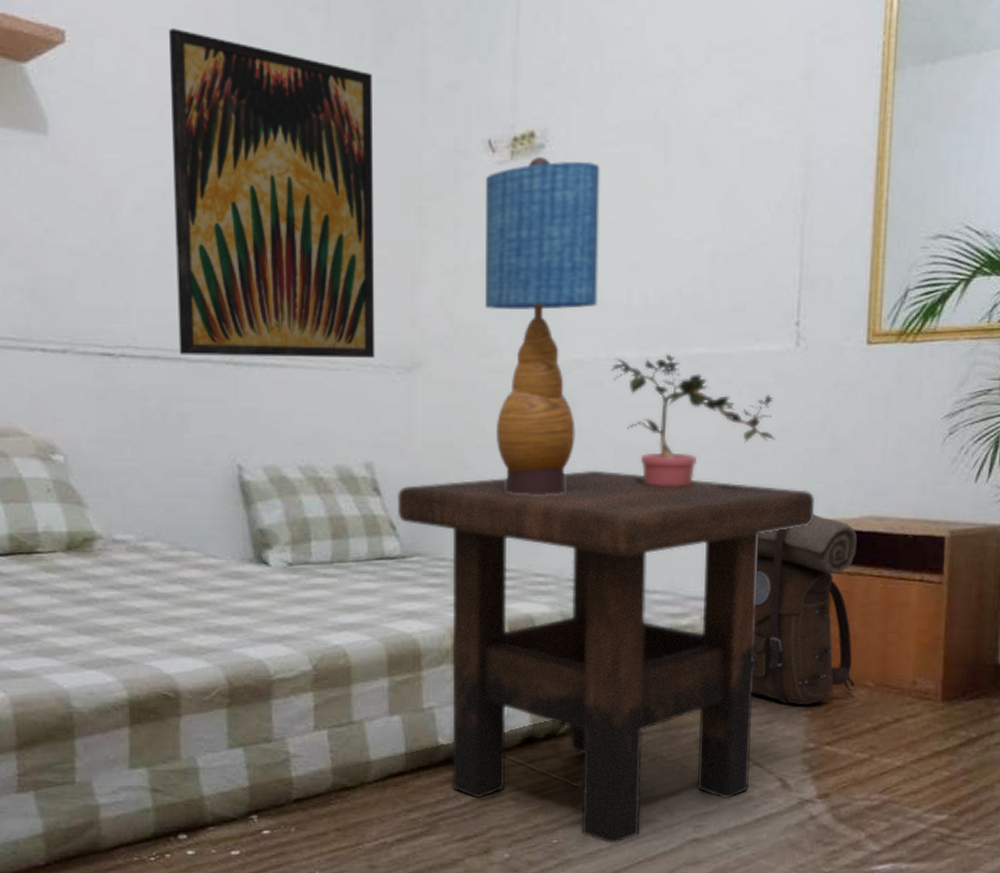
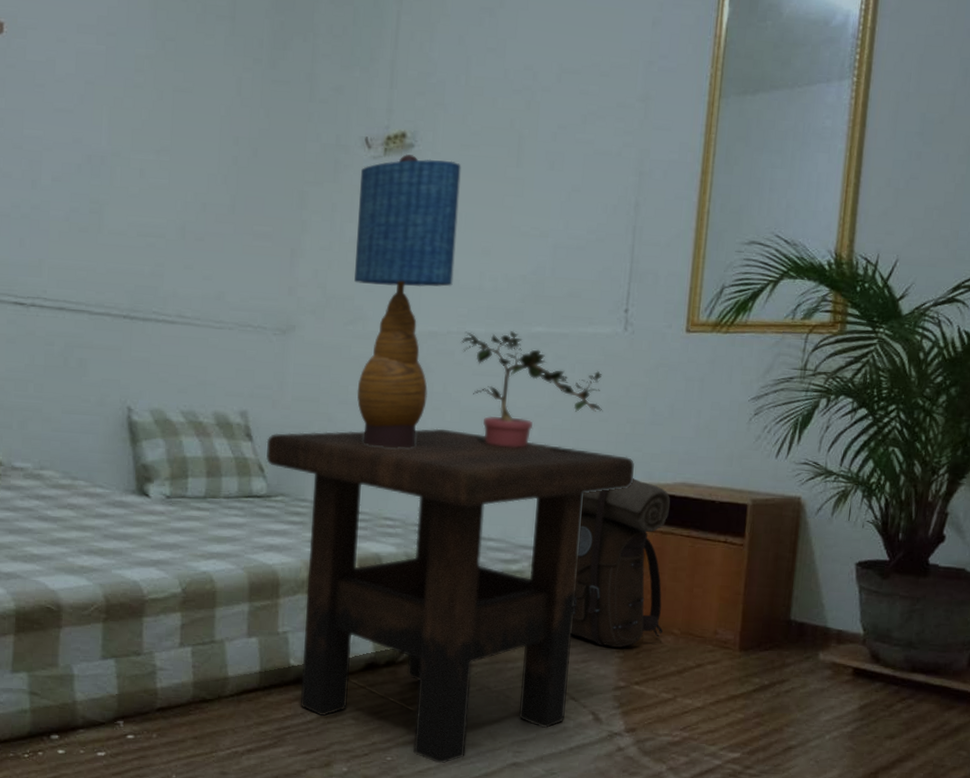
wall art: present [168,28,376,358] -> none [83,26,268,320]

